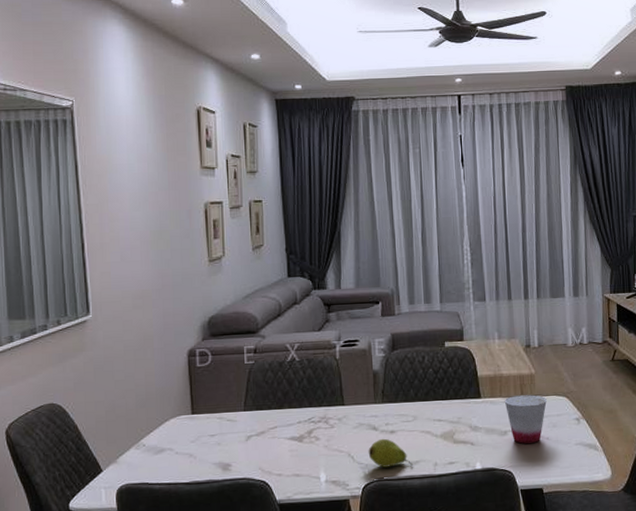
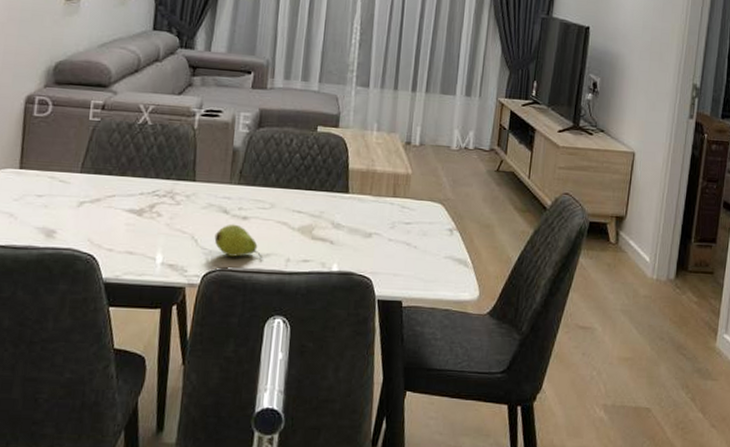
cup: present [504,394,547,444] -> none [373,195,420,251]

